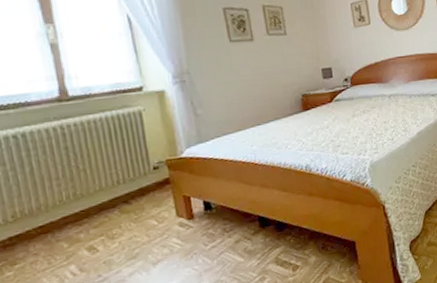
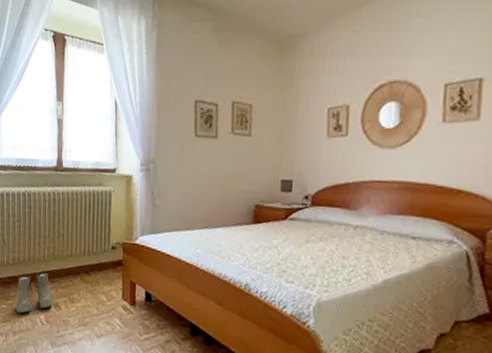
boots: none [26,217,84,274] -> present [16,272,52,314]

